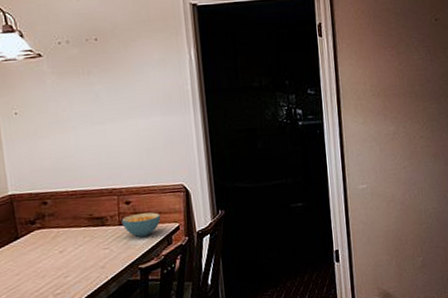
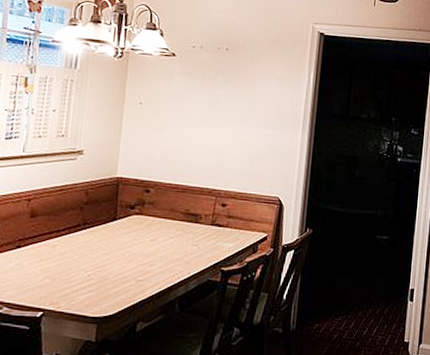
cereal bowl: present [121,212,161,238] -> none [214,217,252,241]

